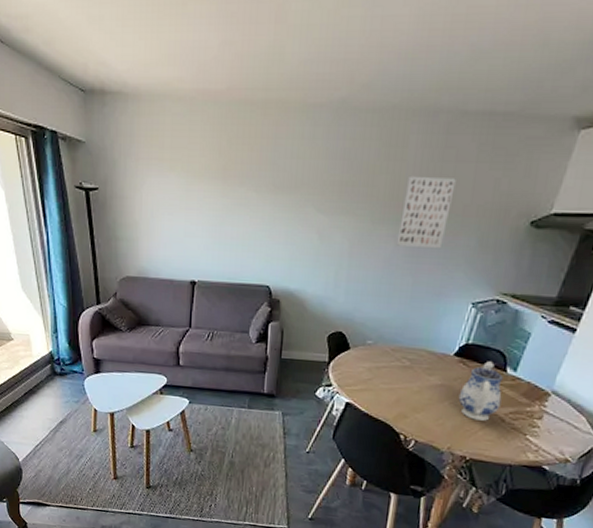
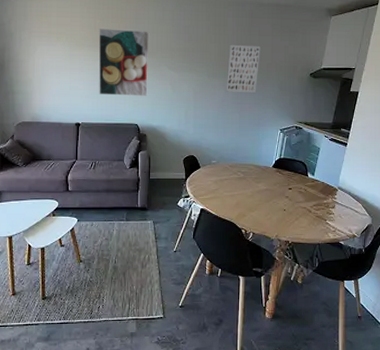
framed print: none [221,153,292,248] -> present [98,29,149,96]
teapot: present [458,361,503,421] -> none [279,170,307,213]

